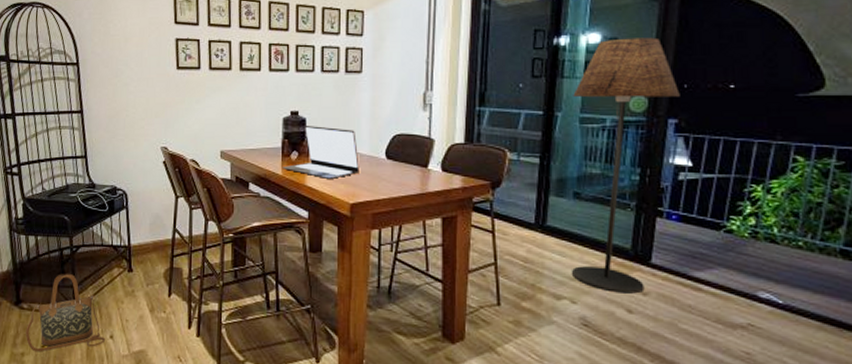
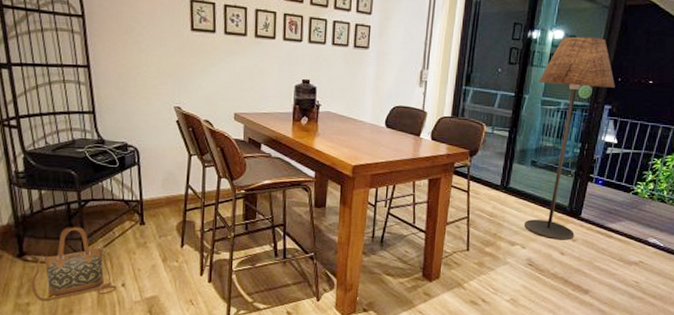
laptop: present [281,126,359,179] -> none [292,94,362,143]

